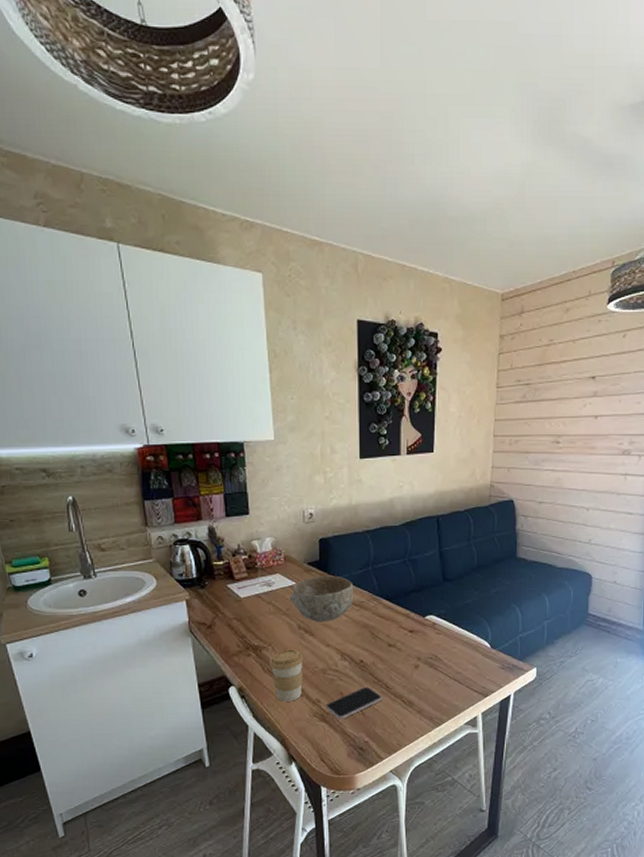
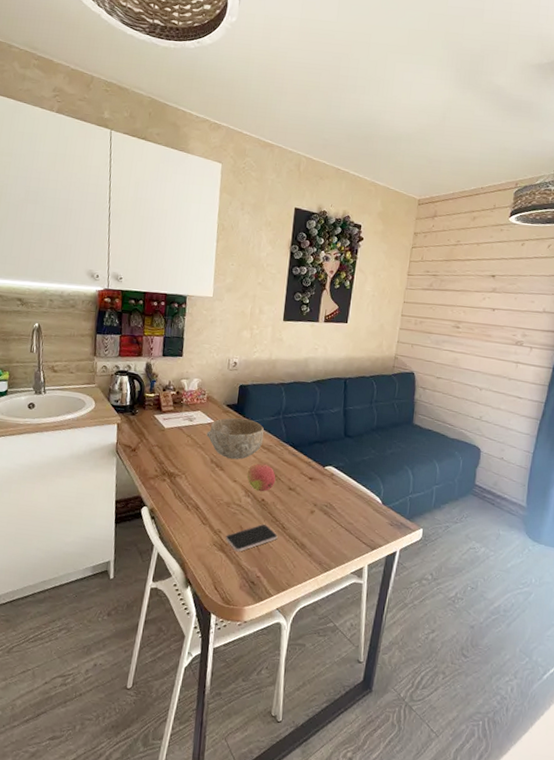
coffee cup: present [269,649,304,702] -> none [181,479,212,529]
fruit: none [340,622,373,653] -> present [246,463,276,492]

